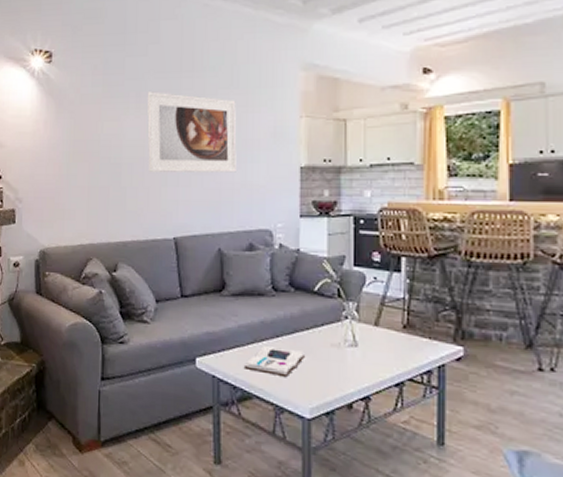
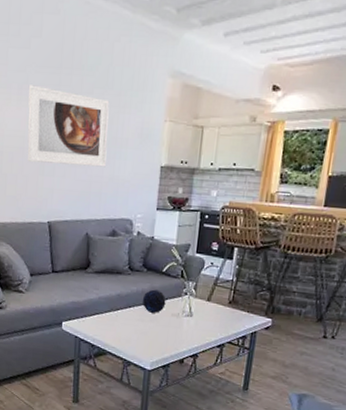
book: present [243,346,305,378] -> none [101,314,150,339]
decorative orb: none [292,313,322,344] -> present [142,289,166,313]

